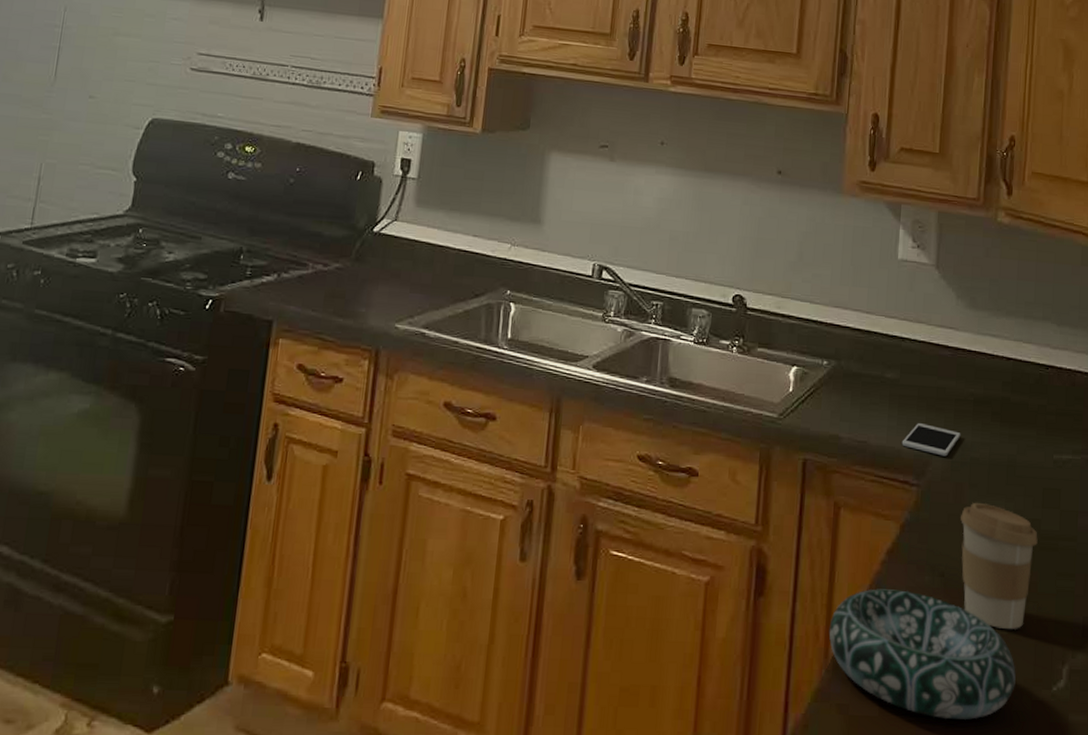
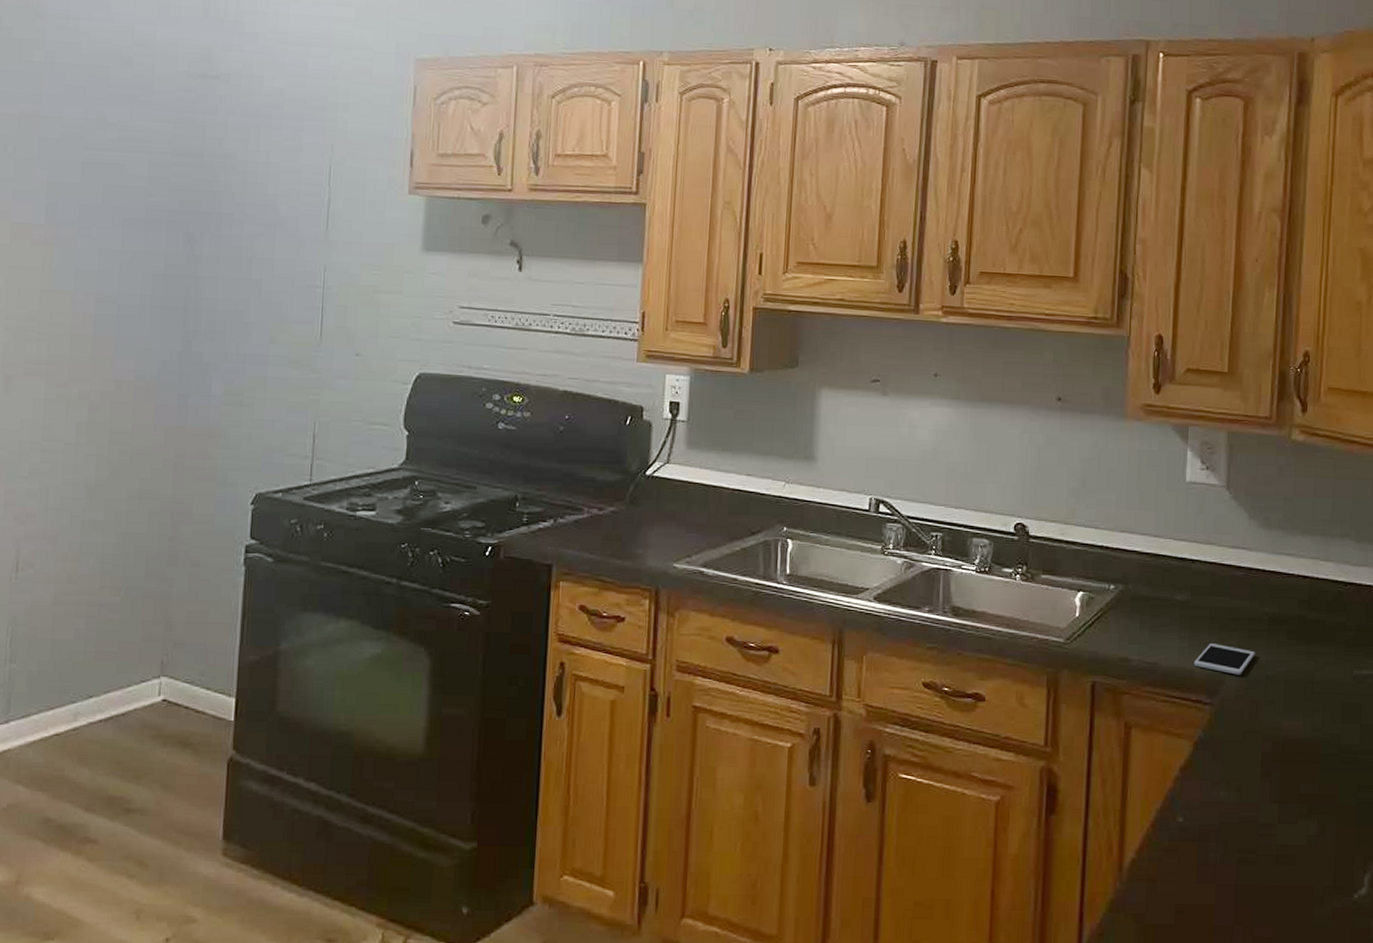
decorative bowl: present [828,589,1016,721] -> none [1122,804,1316,928]
coffee cup: present [961,502,1038,629] -> none [1256,719,1337,840]

